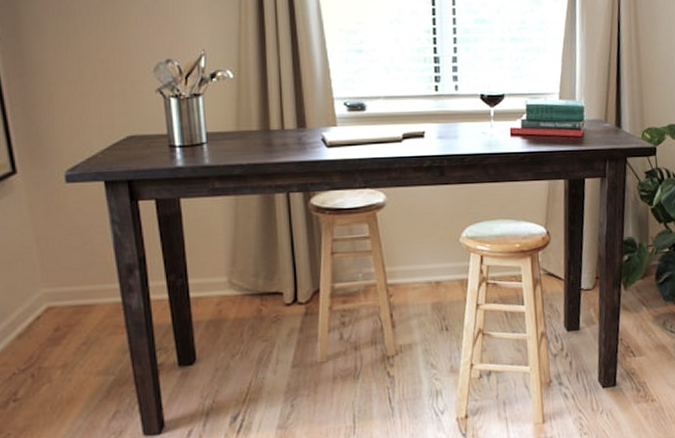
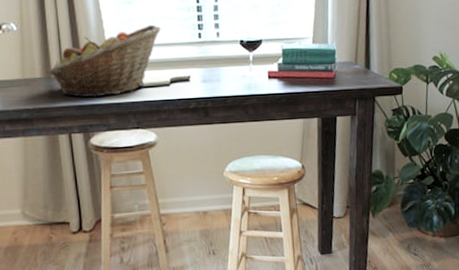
fruit basket: none [265,75,395,153] -> present [47,24,162,98]

